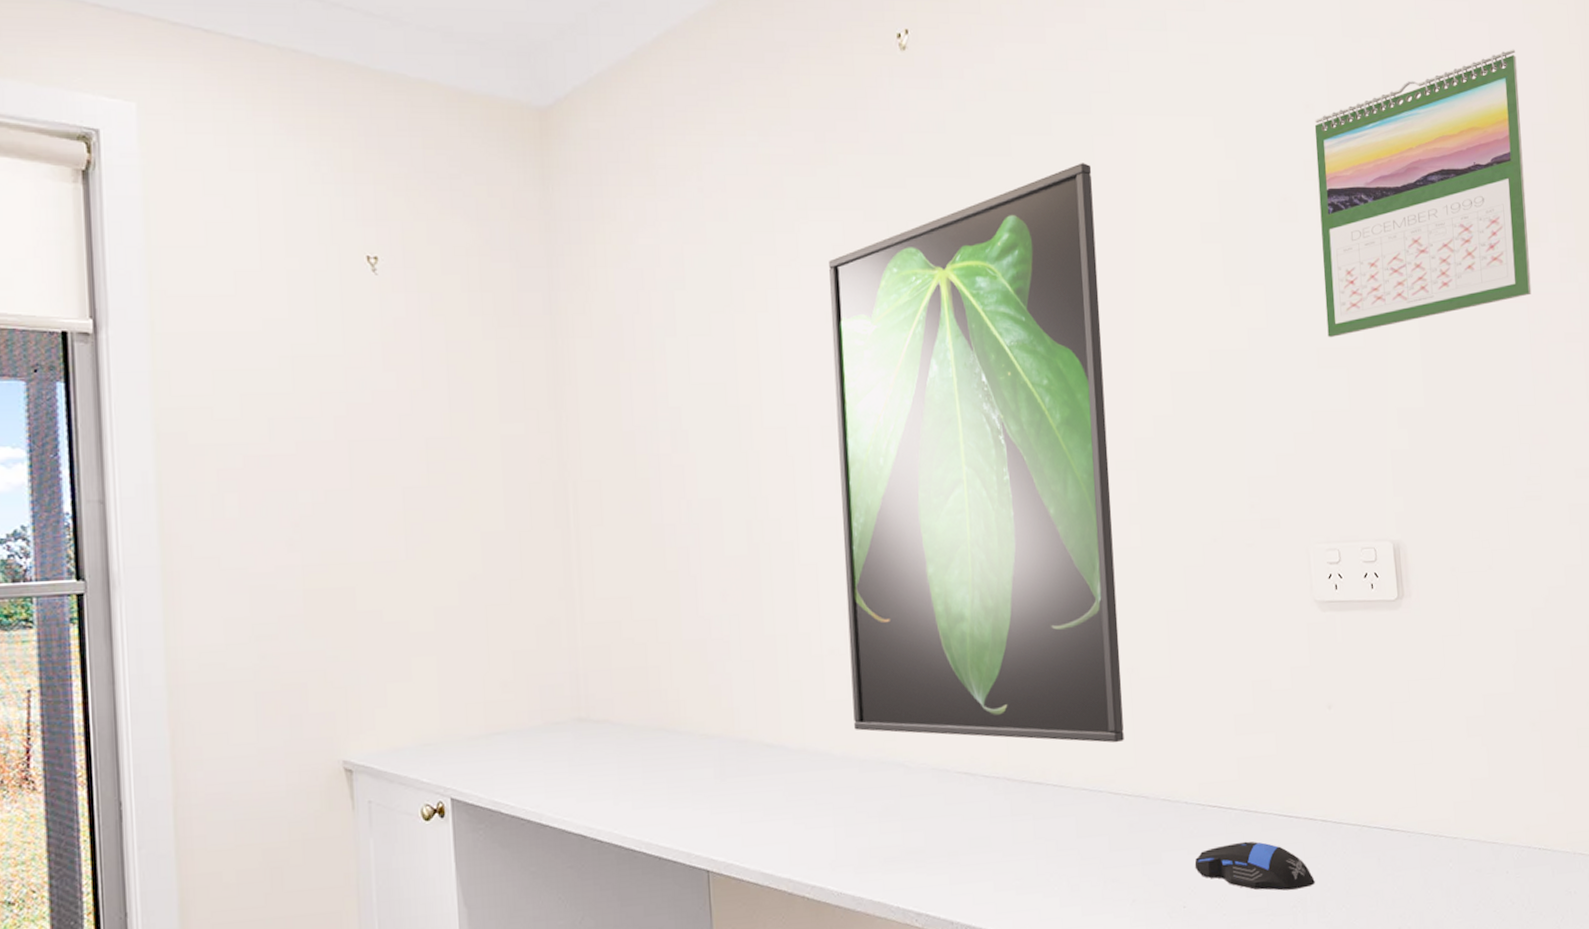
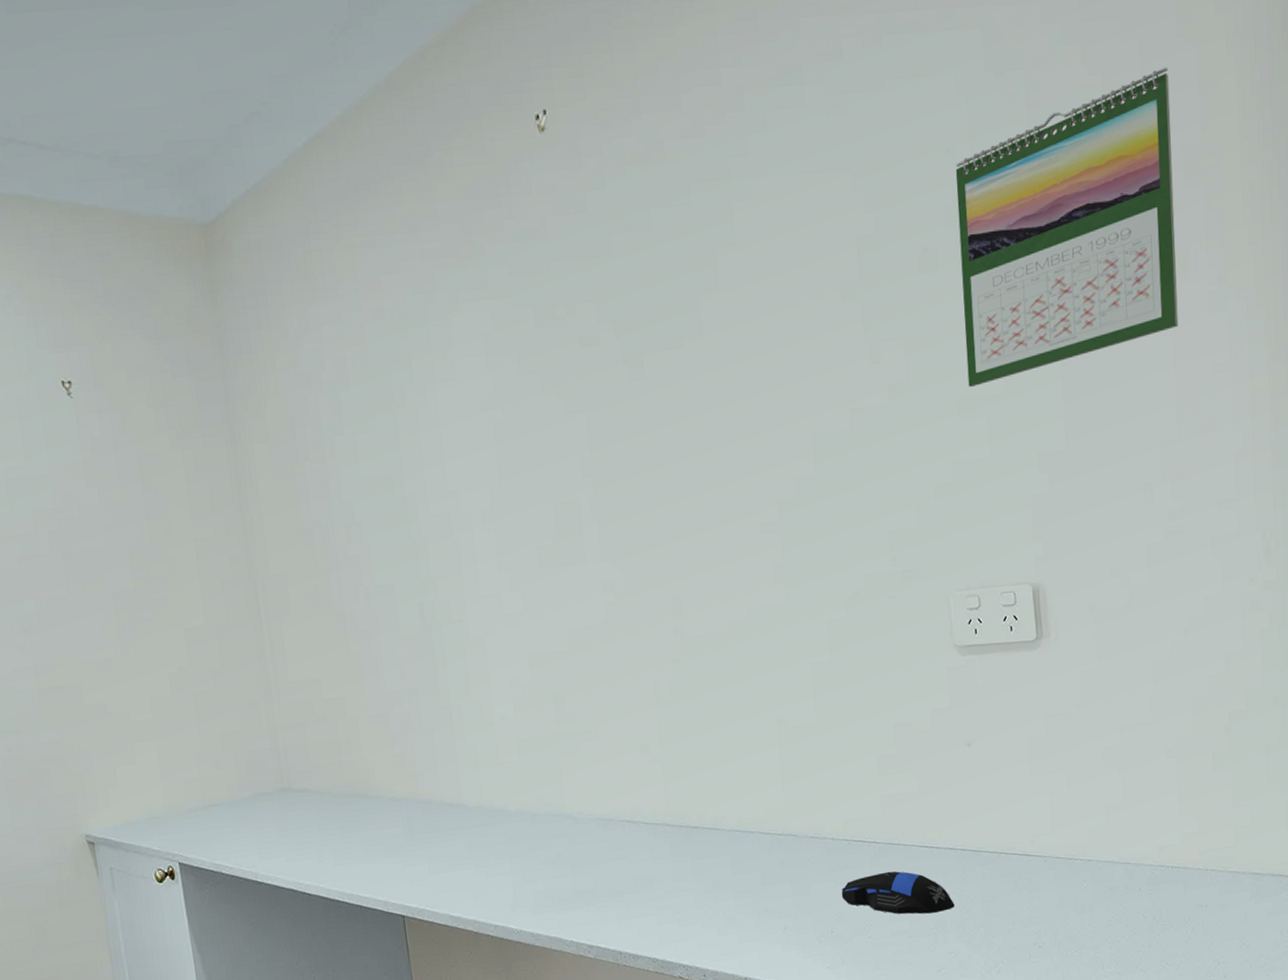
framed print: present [829,163,1124,743] -> none [481,230,774,788]

